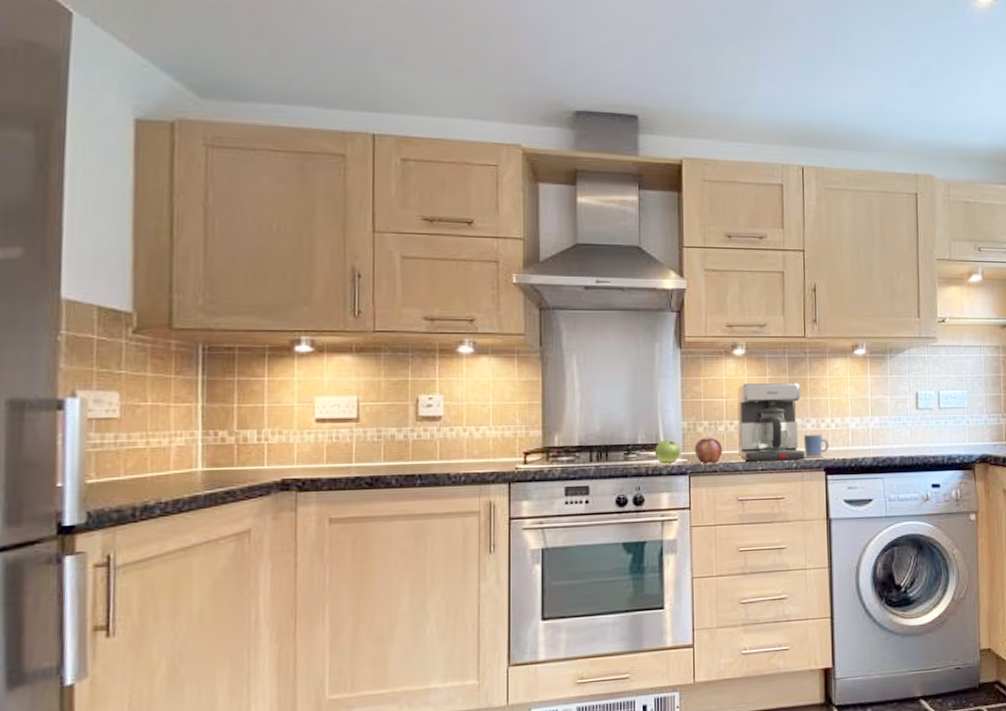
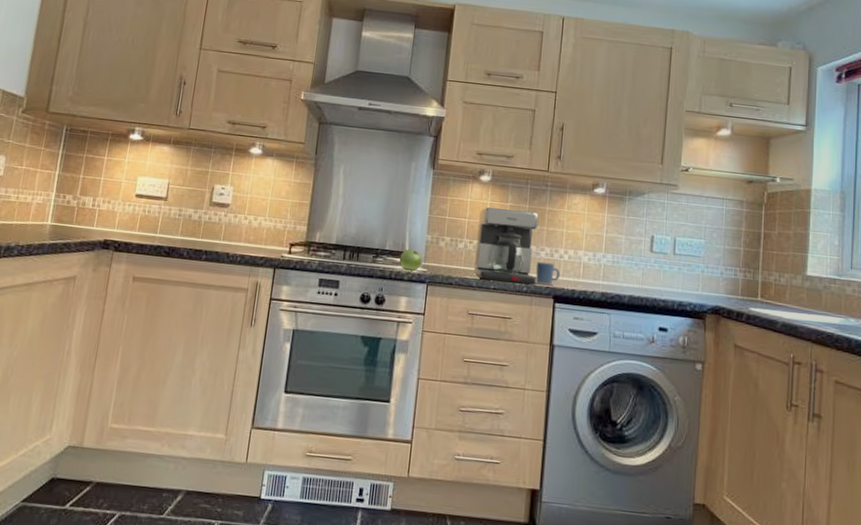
fruit: present [694,437,722,465] -> none [434,251,460,278]

